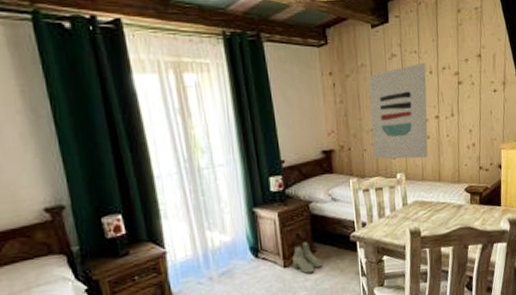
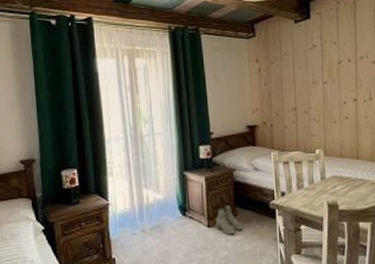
wall art: present [368,62,428,159] -> none [291,52,346,137]

